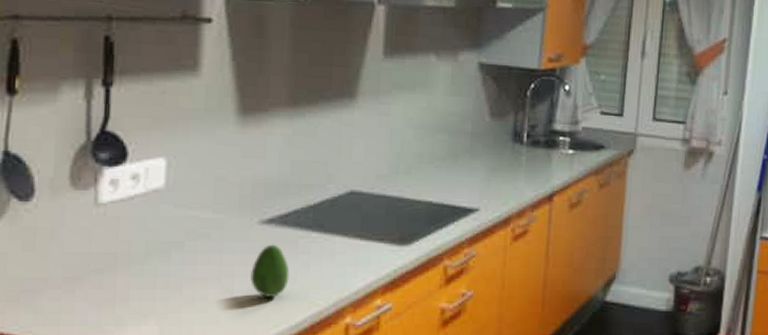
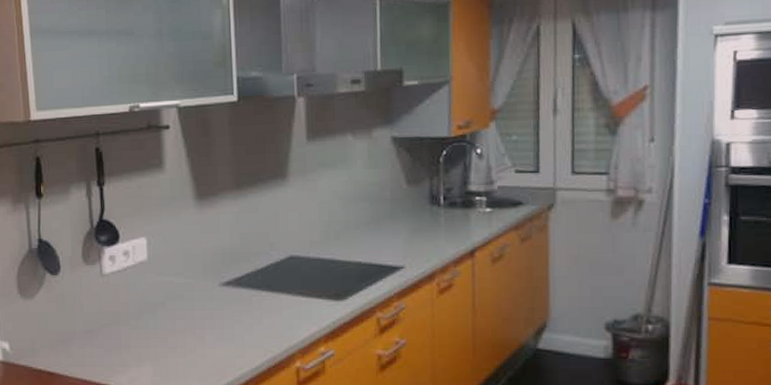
fruit: present [250,244,290,299] -> none [217,302,247,346]

